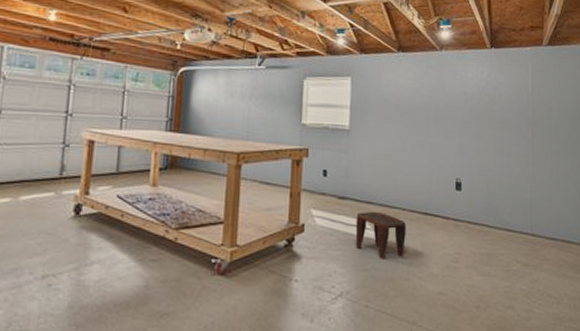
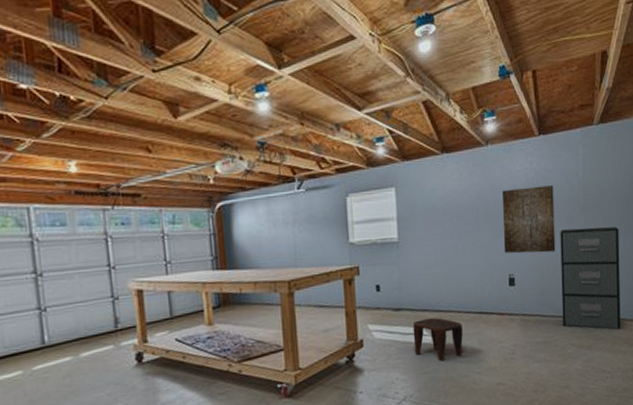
wall art: none [452,94,503,162] -> present [501,185,556,254]
filing cabinet: none [508,141,568,252] -> present [560,226,621,330]

